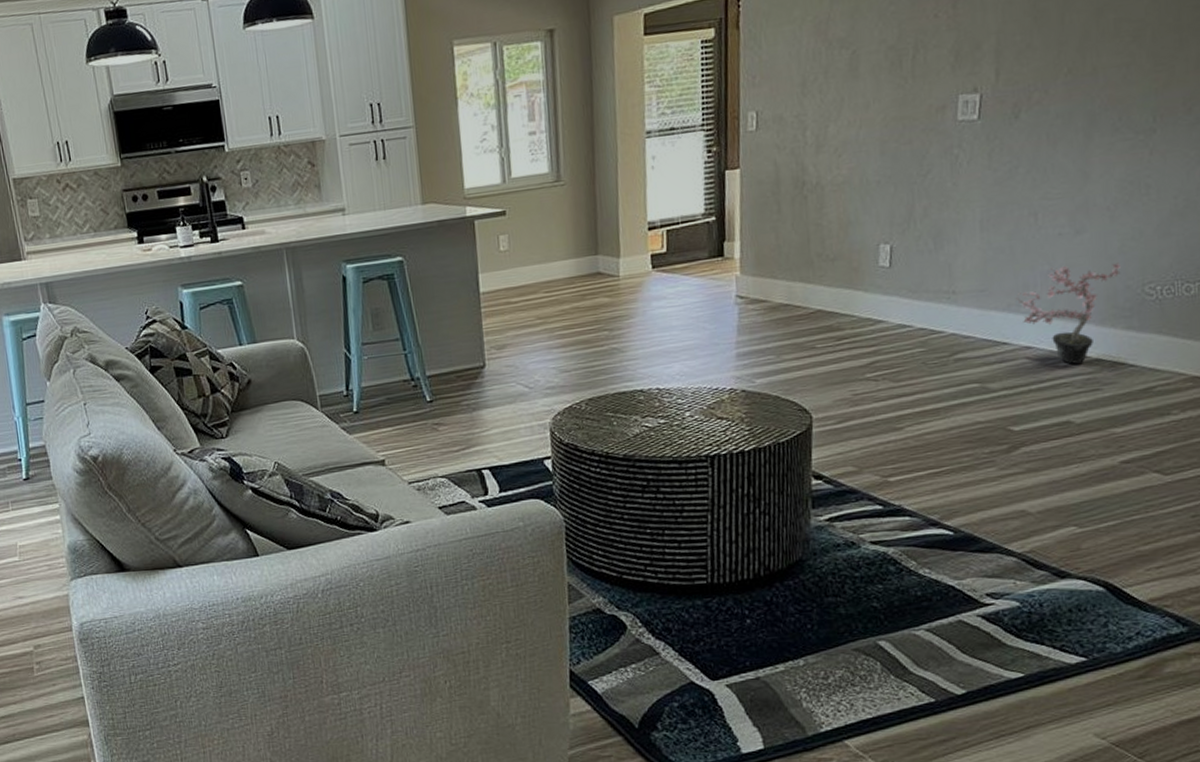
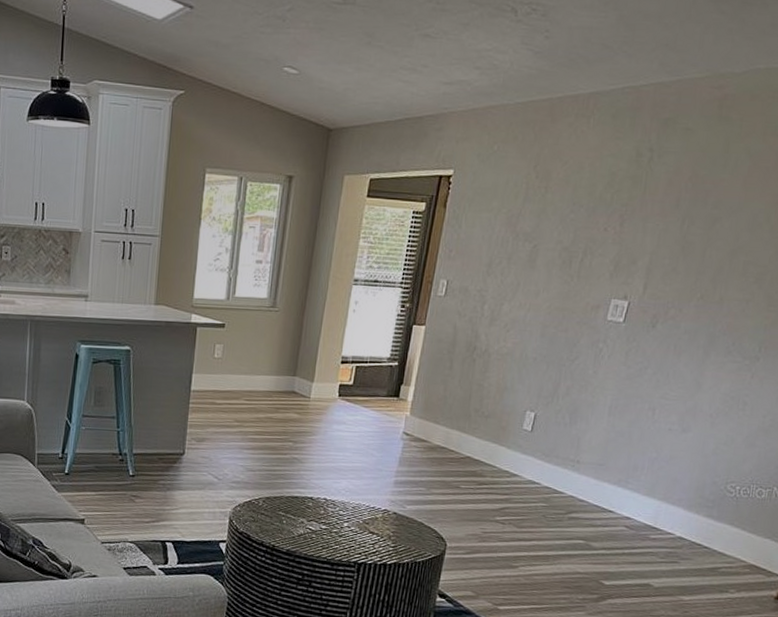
potted plant: present [1015,262,1121,364] -> none [625,455,712,538]

